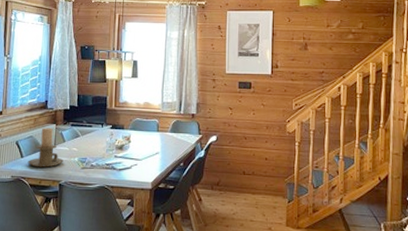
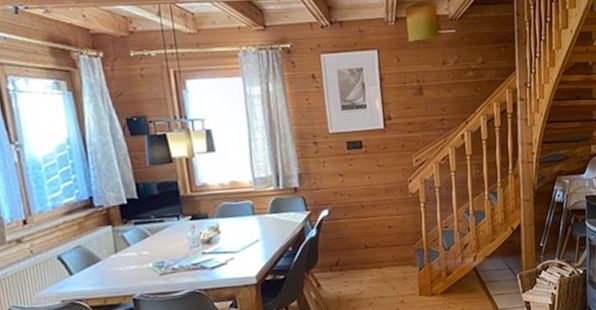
candle holder: present [27,127,63,168] -> none [80,231,133,284]

